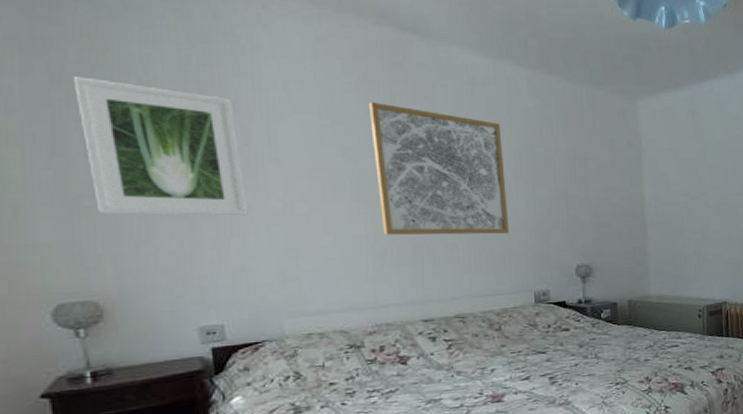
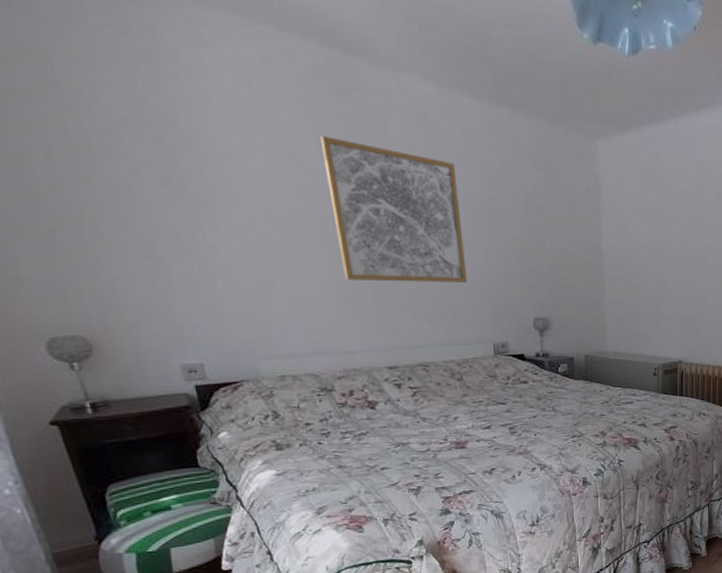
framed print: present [73,77,248,216] -> none [24,101,213,256]

